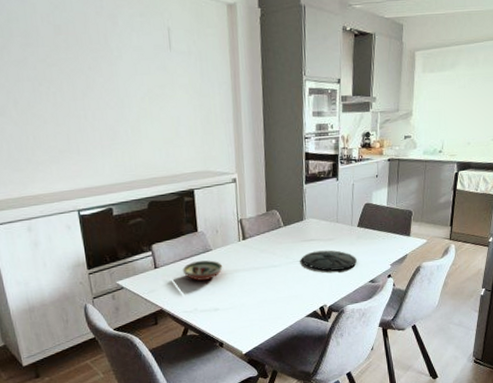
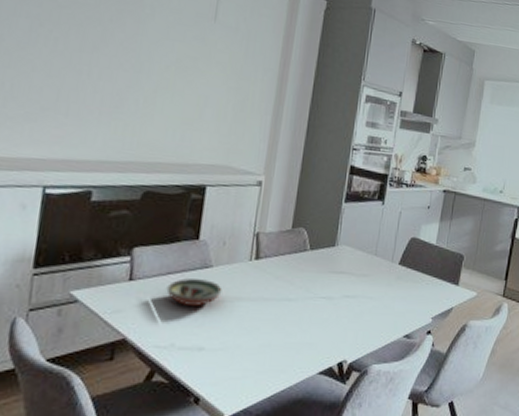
plate: present [301,250,357,271] -> none [324,287,392,317]

